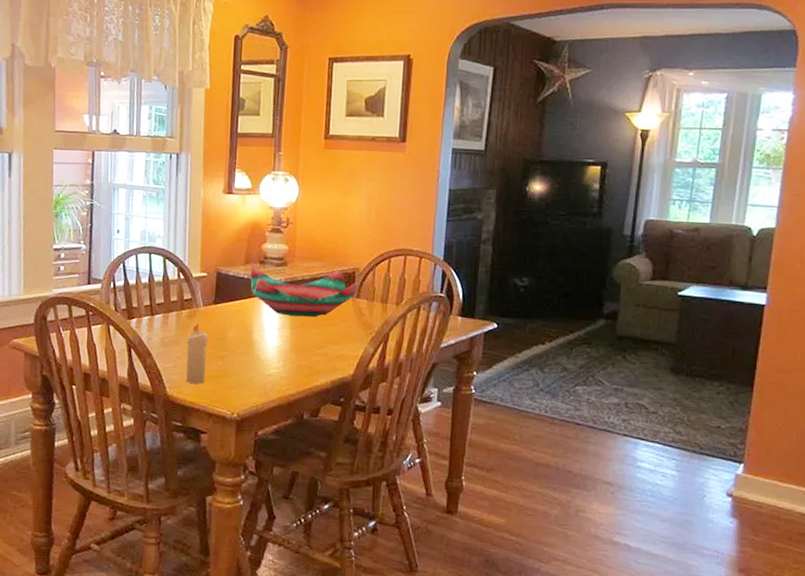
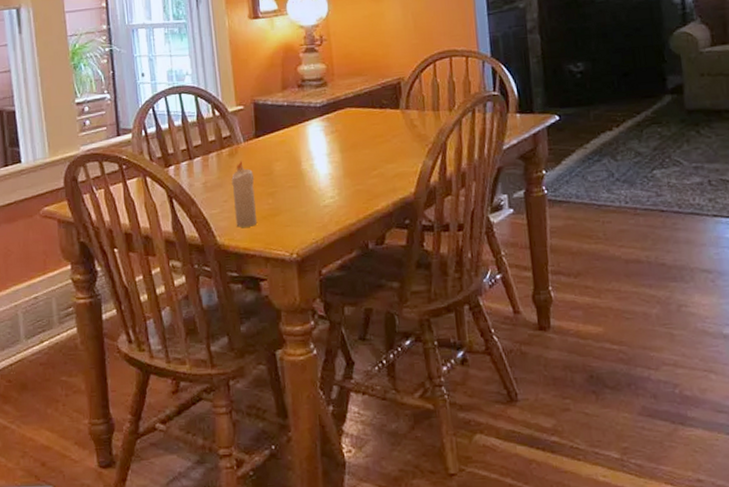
decorative bowl: present [250,266,358,318] -> none [289,82,406,139]

